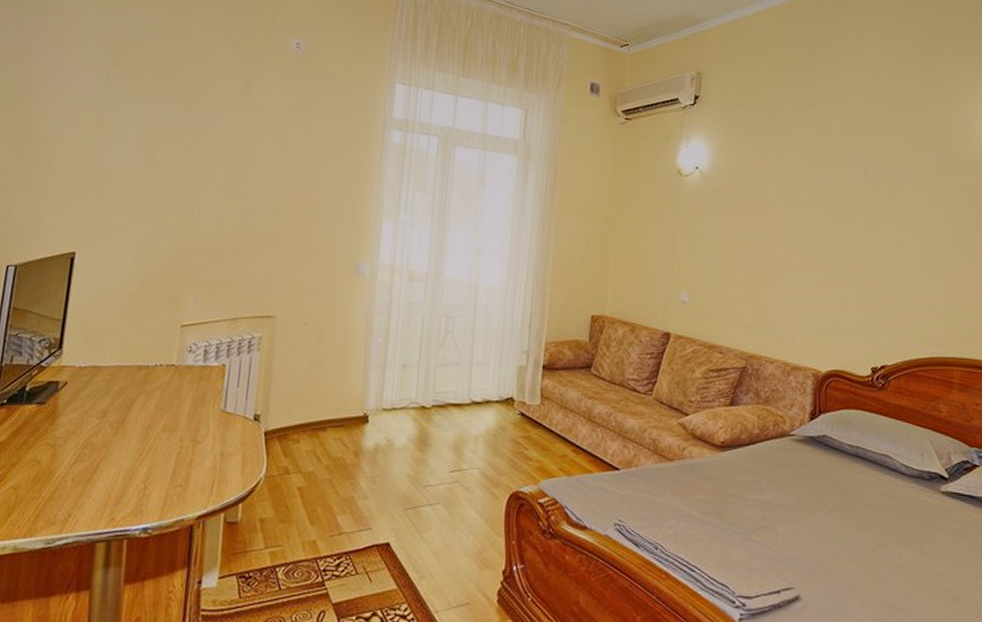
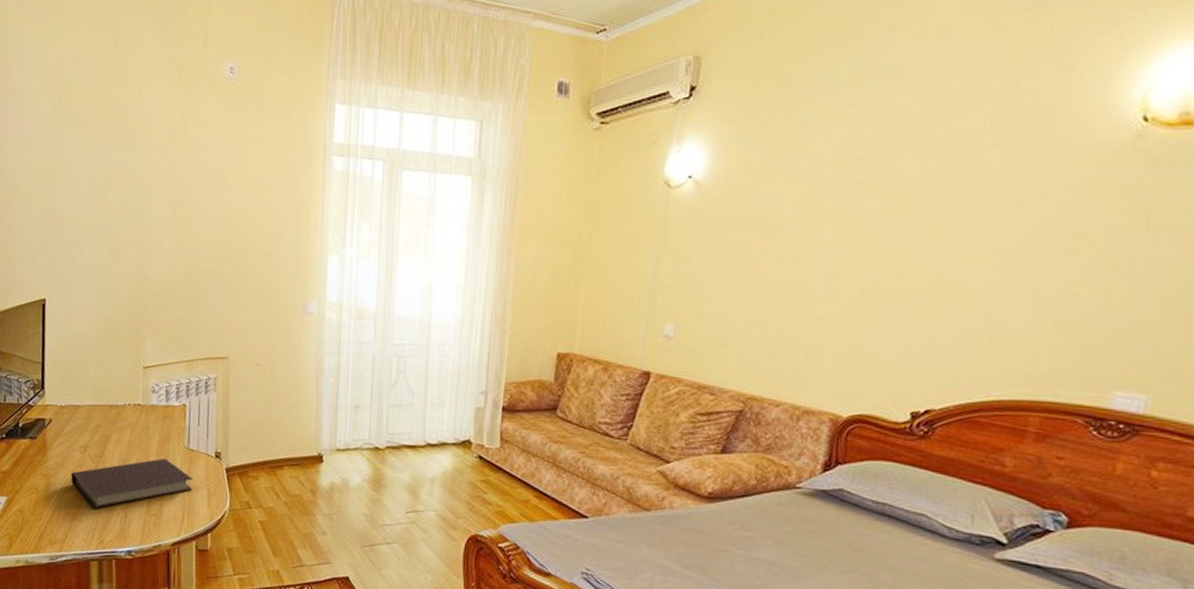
notebook: none [82,422,227,482] -> present [71,458,193,509]

